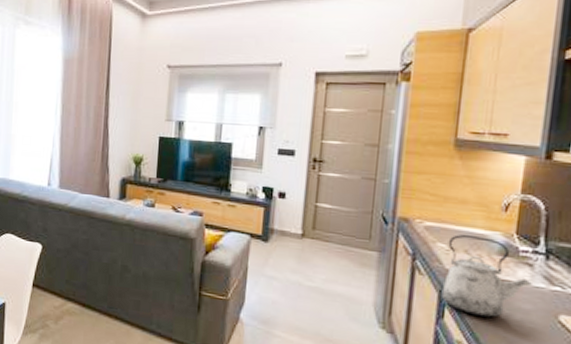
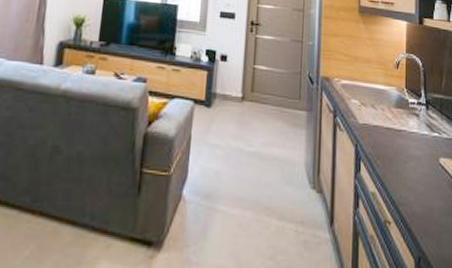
kettle: present [441,234,532,318] -> none [357,91,419,167]

